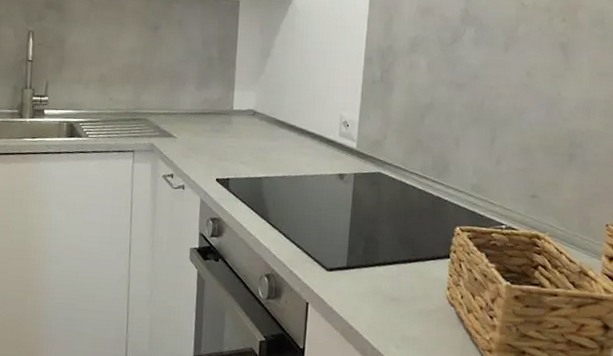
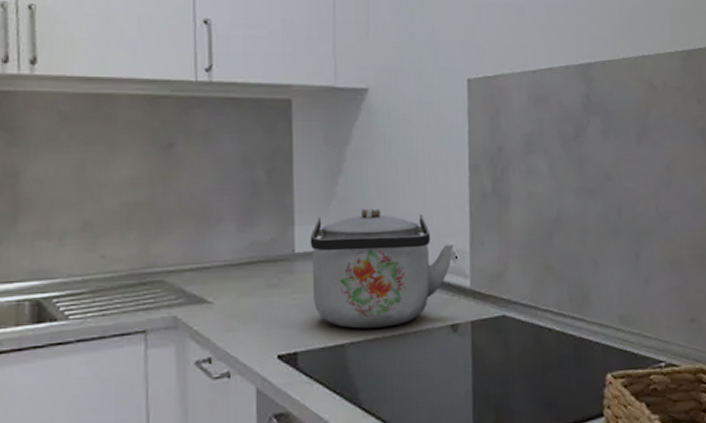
kettle: none [242,83,347,170] -> present [310,208,454,329]

